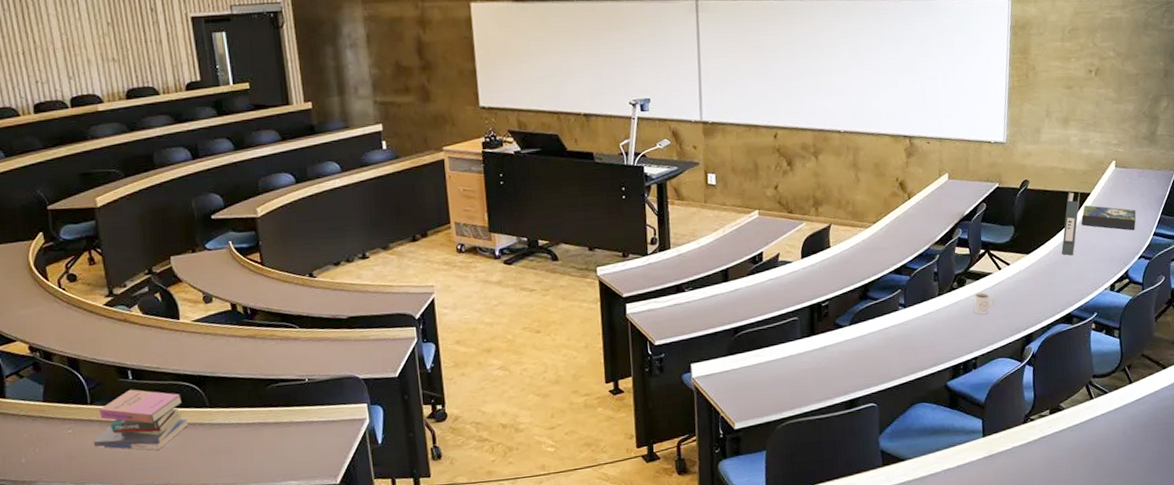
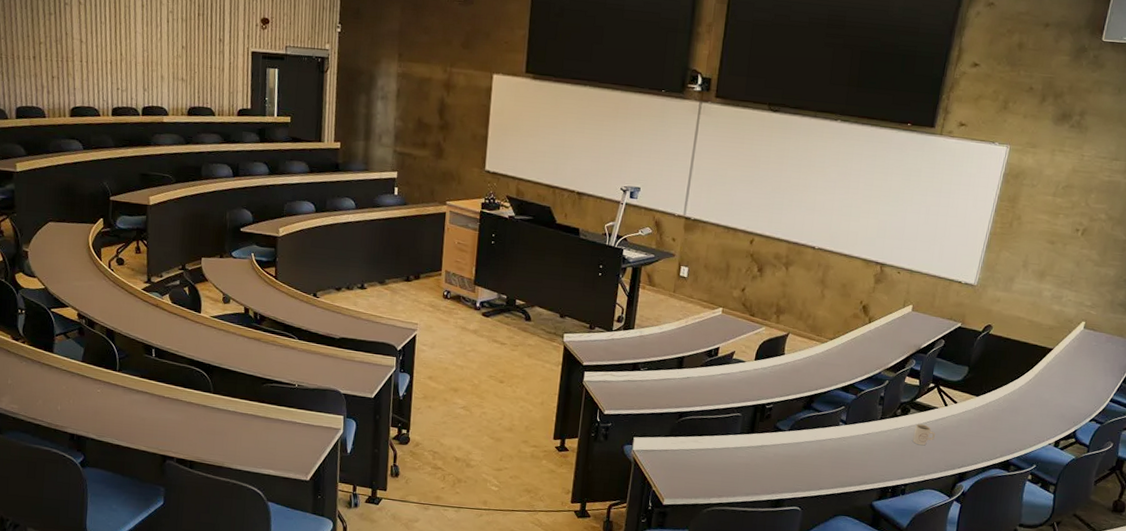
books: present [93,389,188,450] -> none [115,365,194,421]
binder: present [1062,190,1081,256] -> none [1012,342,1043,406]
book: present [1081,205,1136,231] -> none [1038,359,1097,393]

